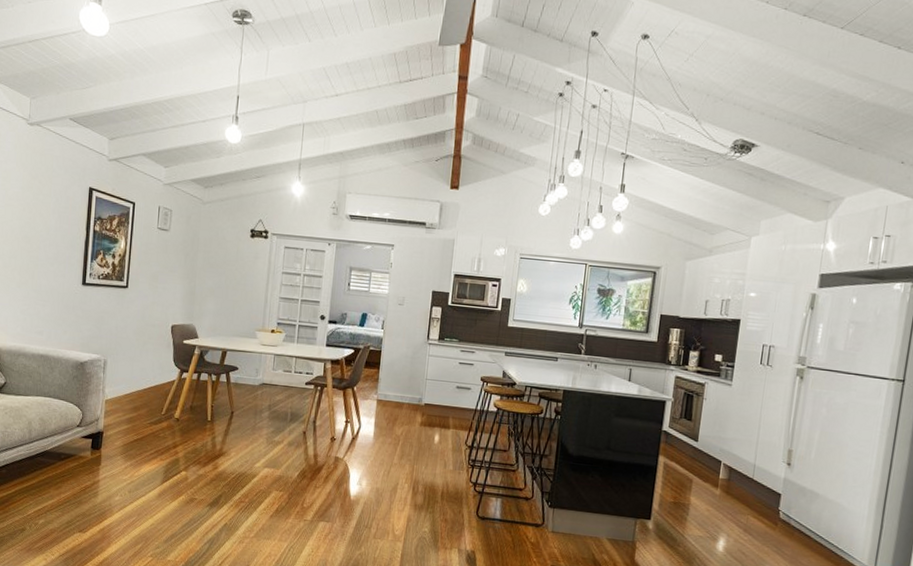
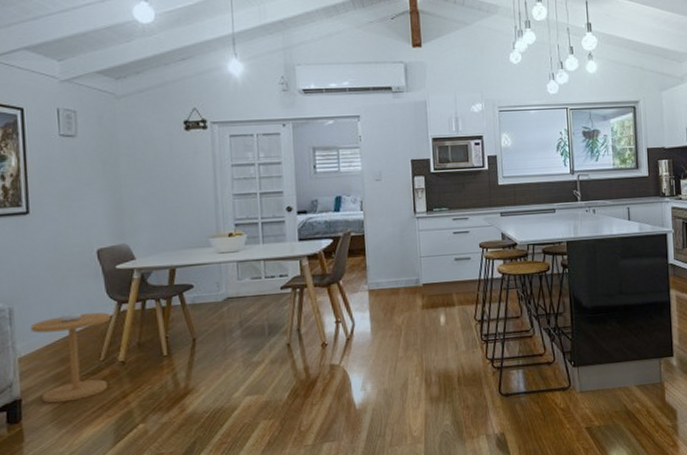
side table: none [116,371,174,442] -> present [30,312,110,404]

